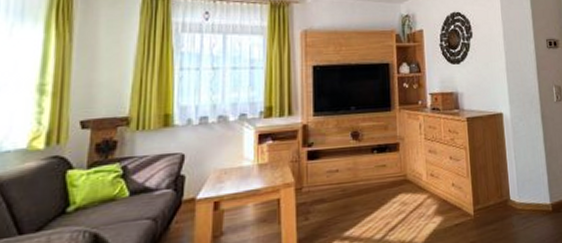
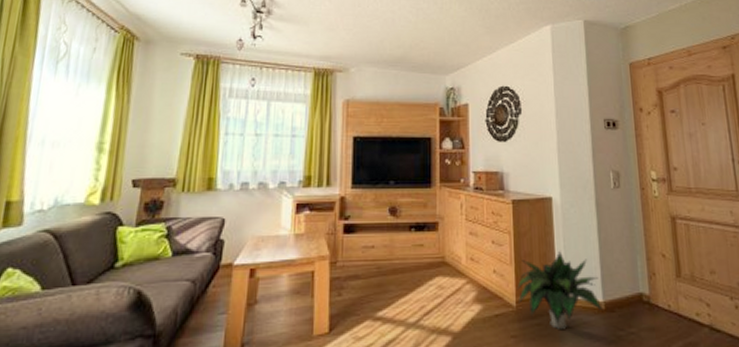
potted plant: none [474,162,552,232] -> present [517,251,604,329]

